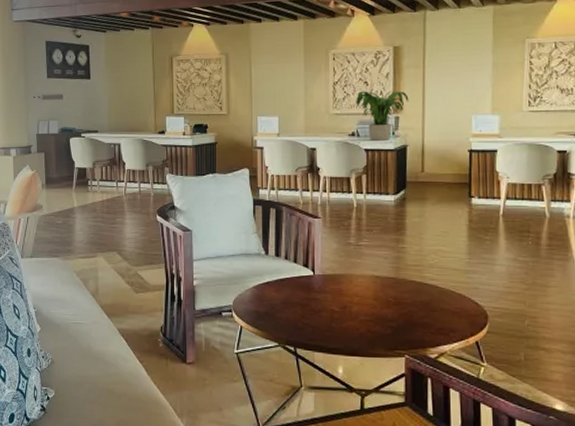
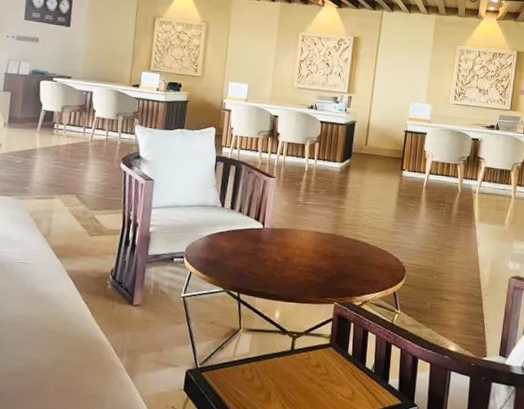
potted plant: present [356,91,409,142] -> none [317,70,362,116]

